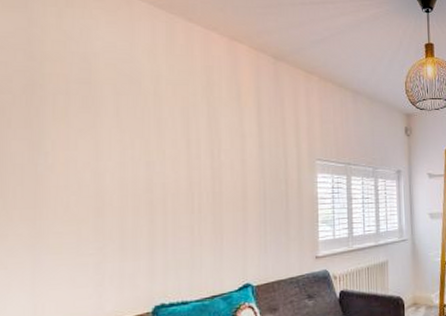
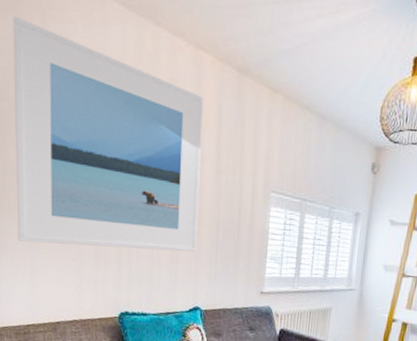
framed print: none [15,13,243,244] -> present [13,16,203,252]

